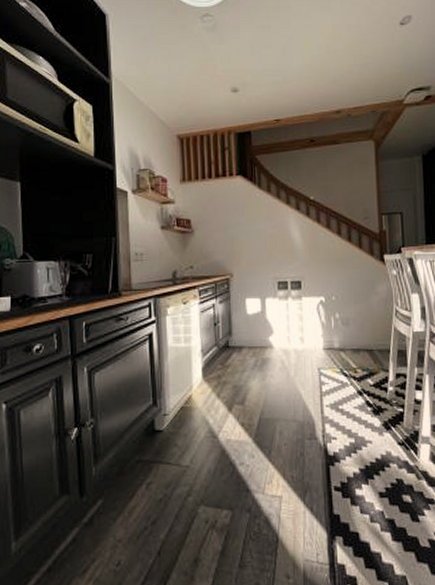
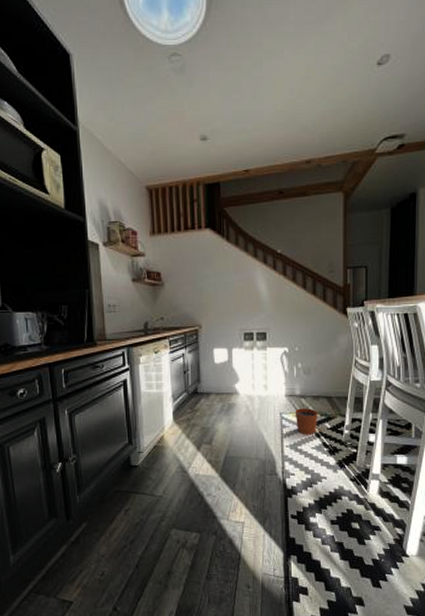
plant pot: none [334,358,360,393] -> present [295,404,318,435]

